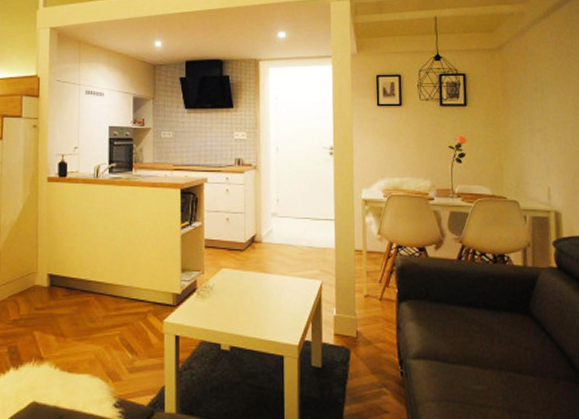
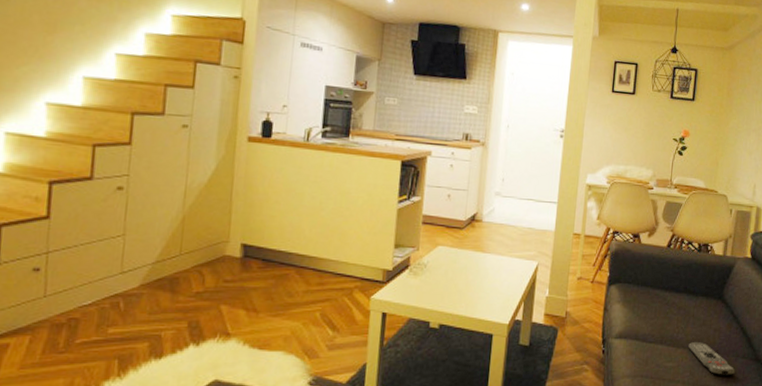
remote control: none [497,361,558,401] -> present [688,341,735,376]

